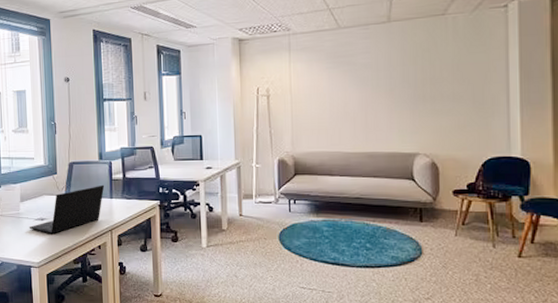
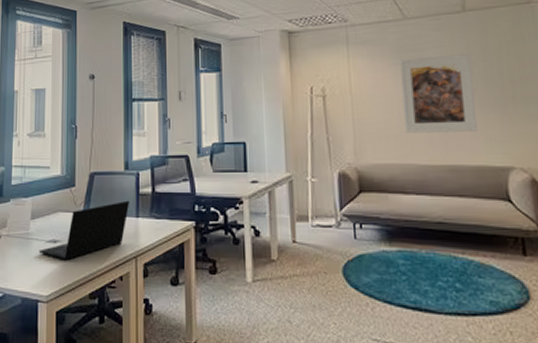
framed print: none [332,59,393,126] -> present [399,54,477,133]

